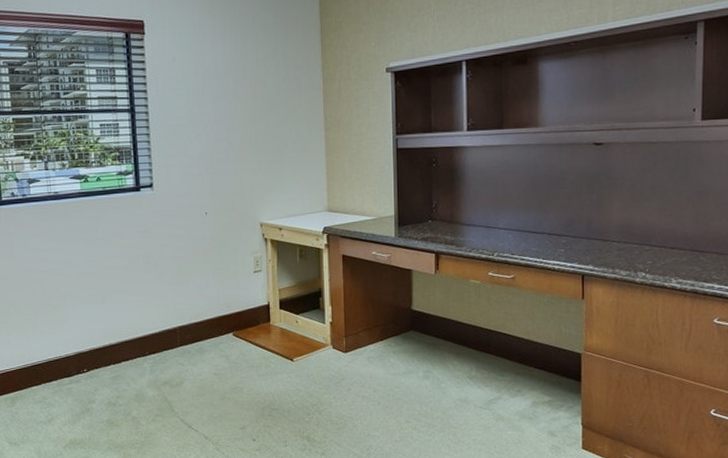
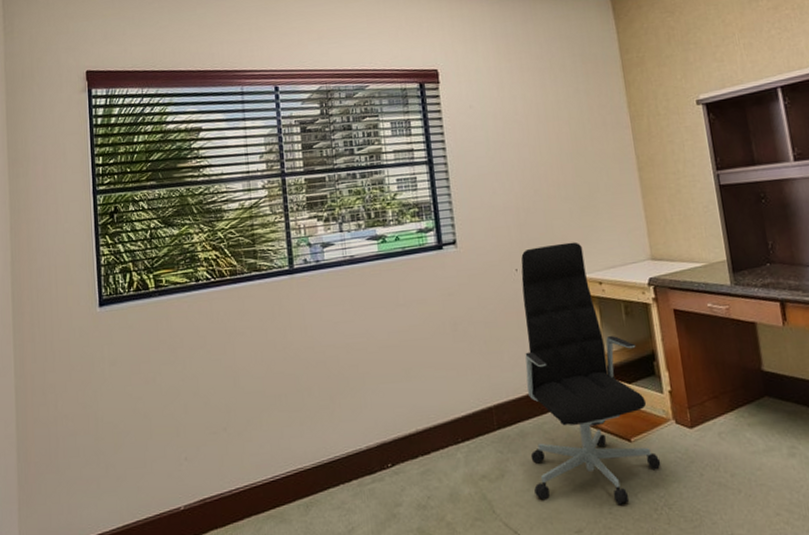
office chair: none [207,191,317,410] -> present [521,242,661,505]

